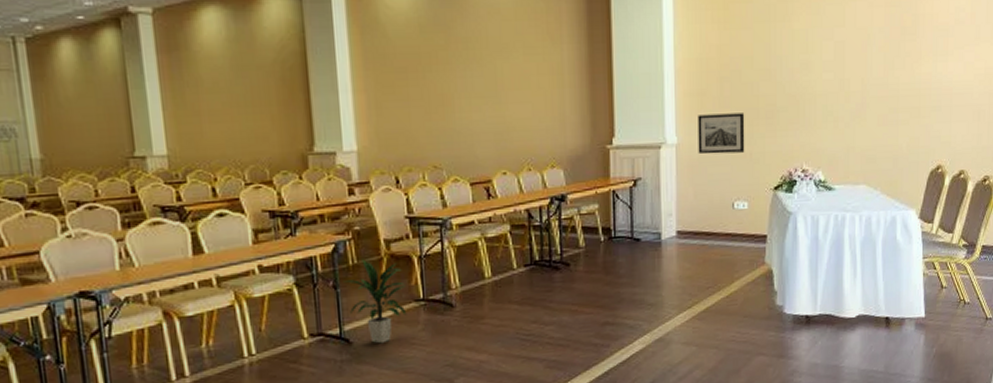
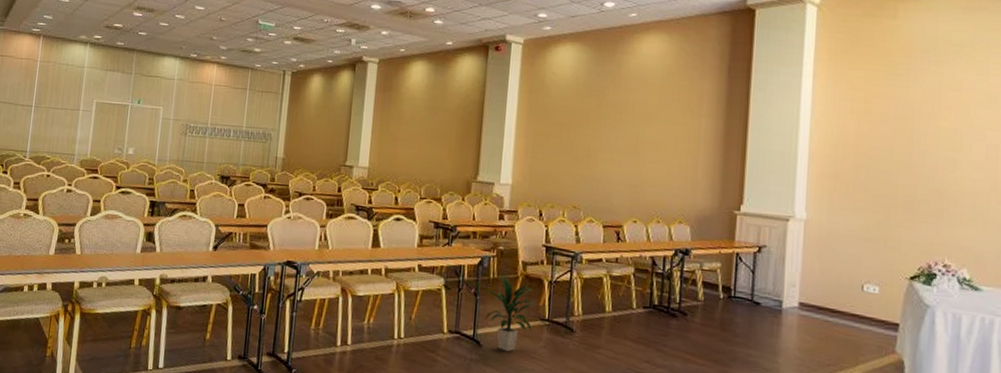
wall art: present [698,113,745,155] -> none [828,195,881,238]

